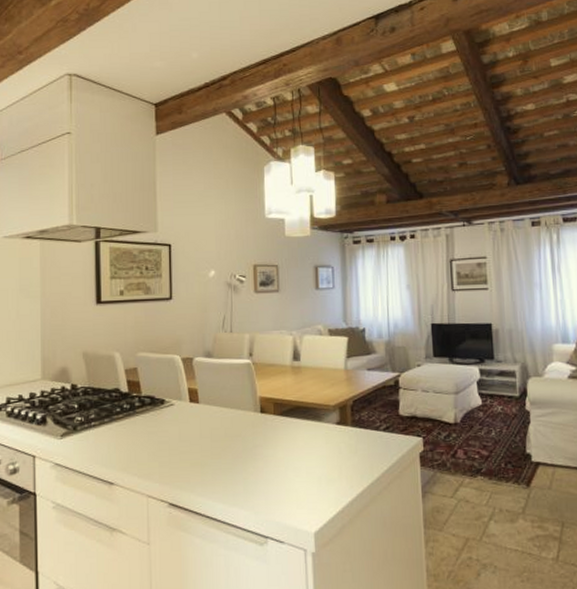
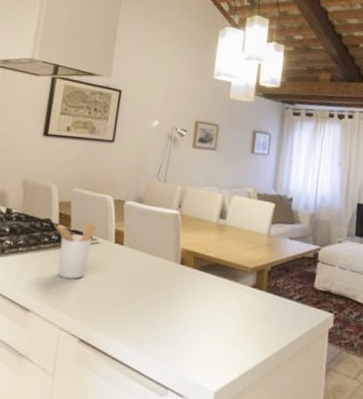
utensil holder: none [124,386,167,445] -> present [54,223,96,279]

